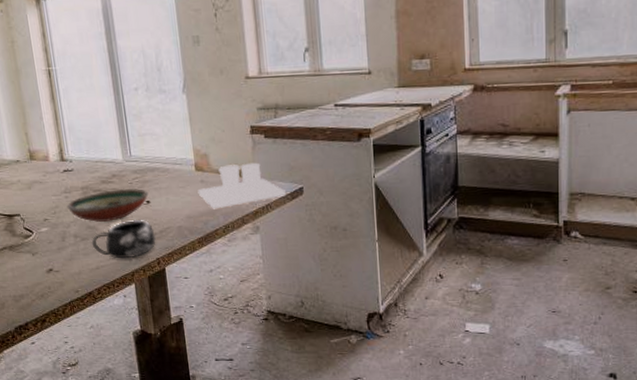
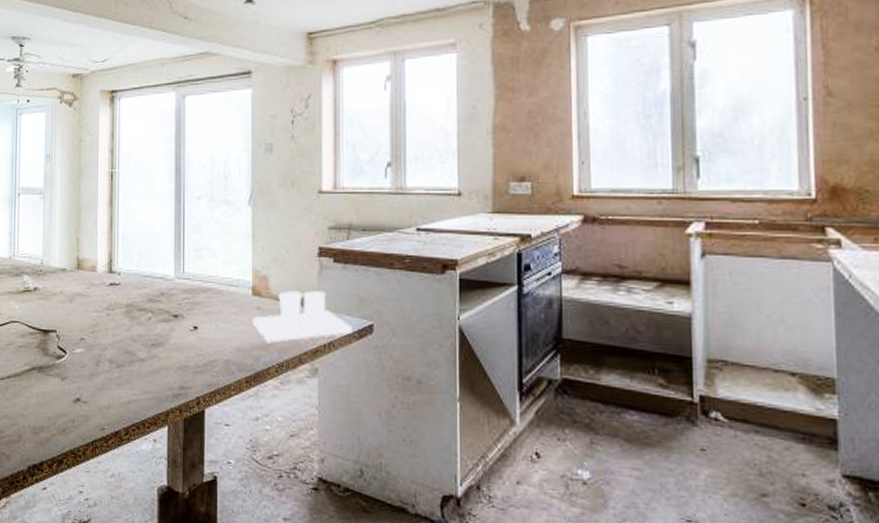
decorative bowl: present [66,188,149,222] -> none [107,309,197,347]
mug: present [91,219,156,259] -> none [127,347,198,394]

